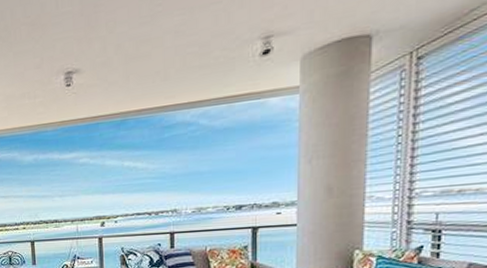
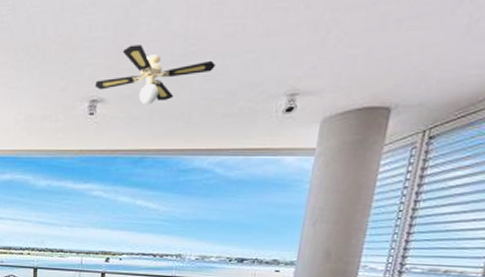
ceiling fan: none [68,12,185,69] -> present [94,44,215,105]

